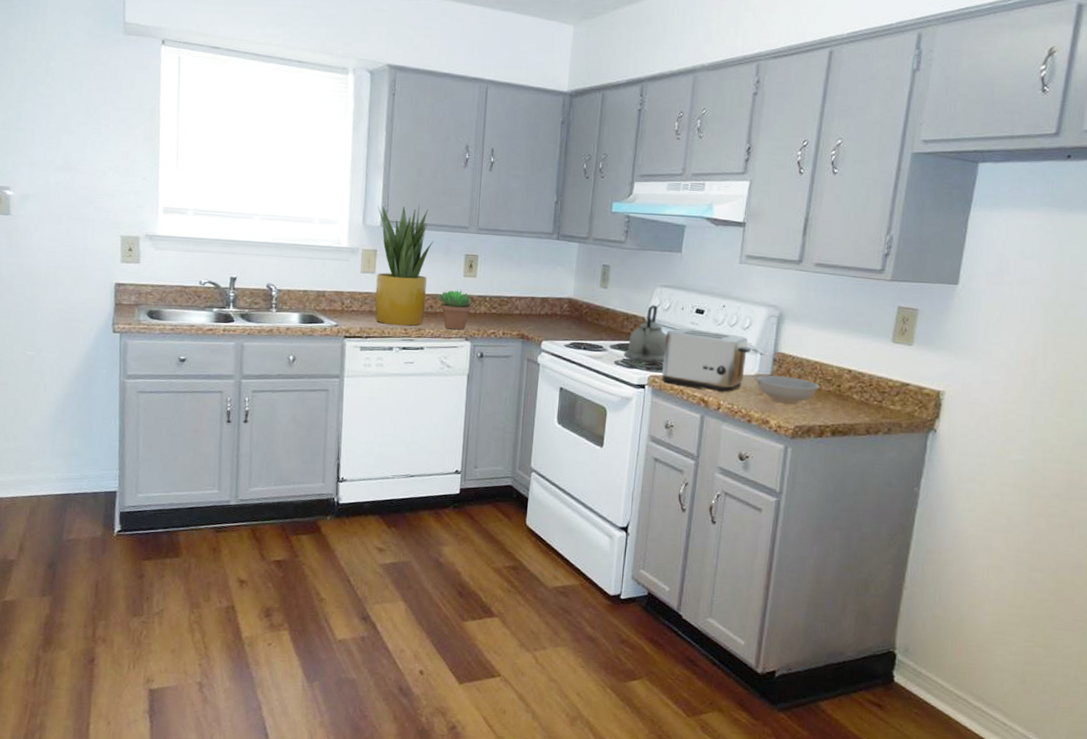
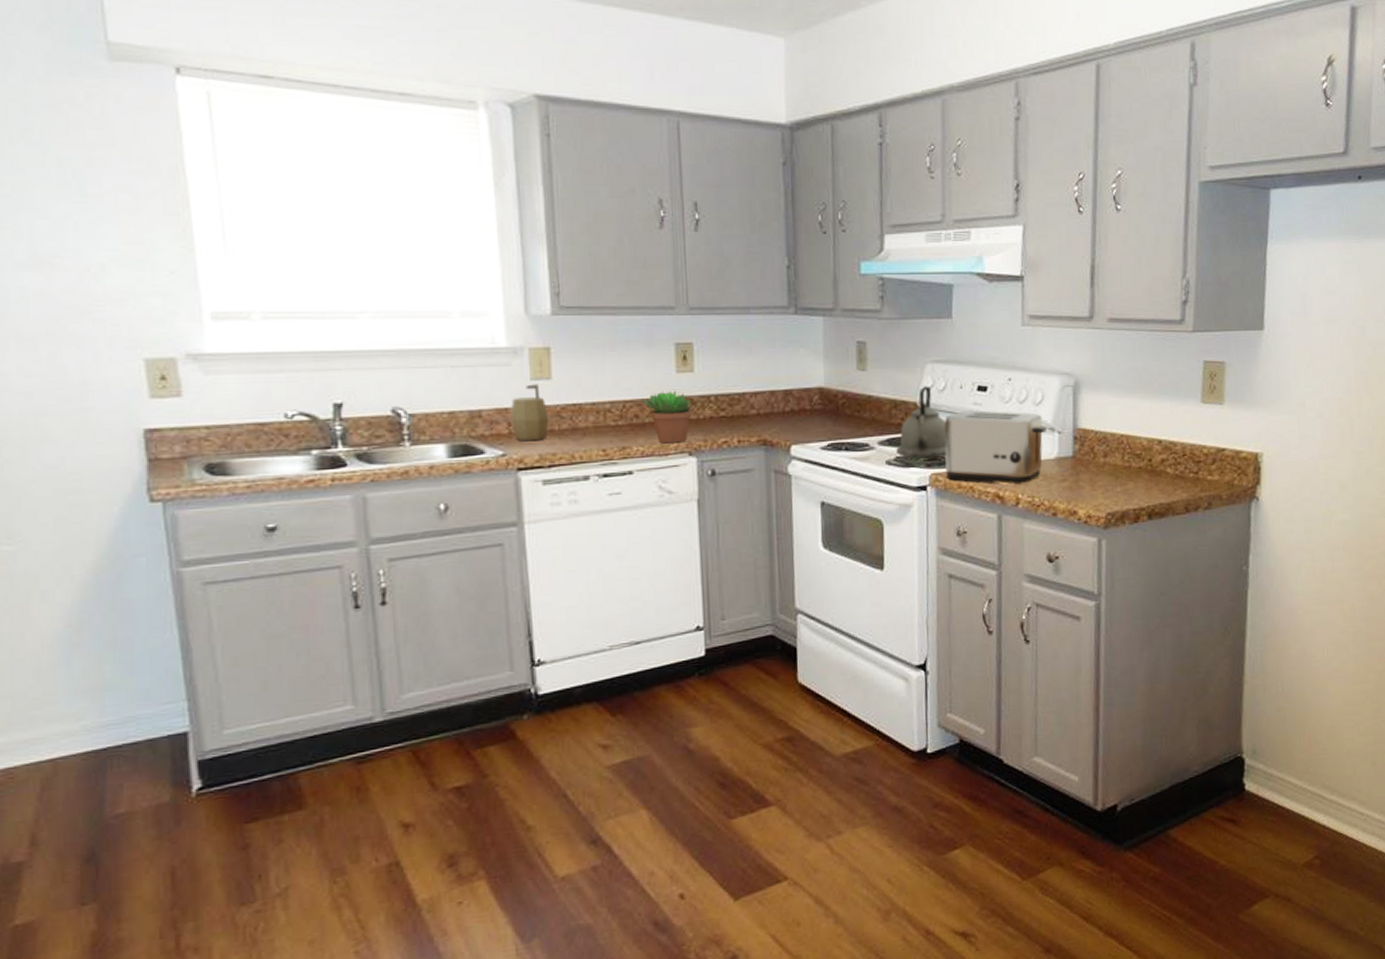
soap dispenser: none [344,275,370,318] -> present [510,384,549,442]
planter: present [375,204,434,326] -> none [544,281,630,447]
bowl: present [757,375,820,405] -> none [1057,456,1129,489]

